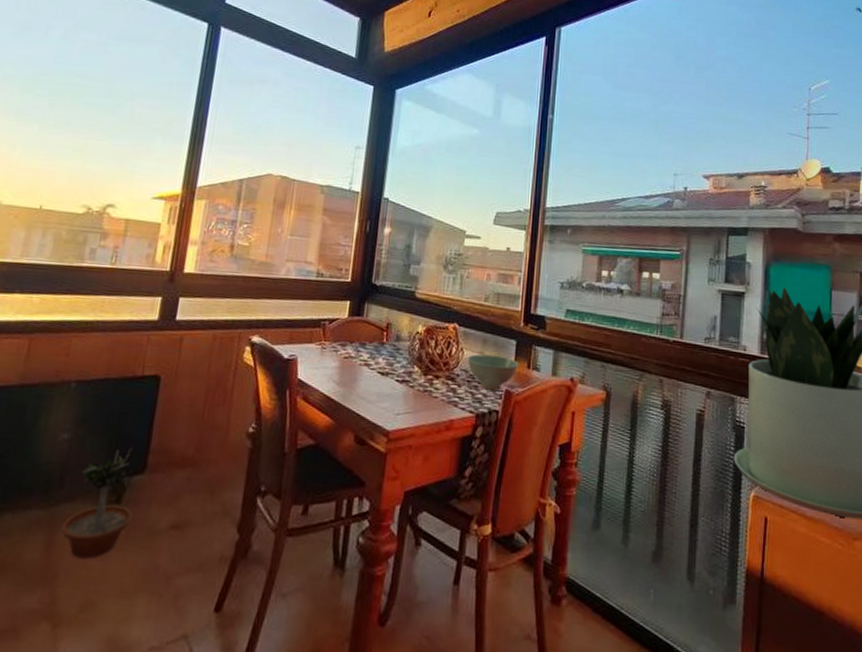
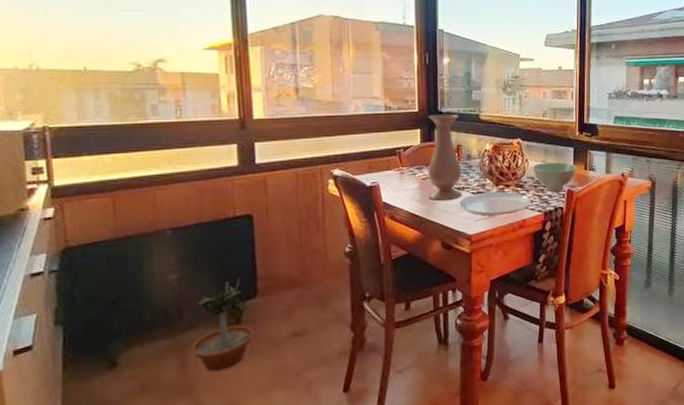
vase: none [348,286,393,386] -> present [428,114,463,201]
plate: none [380,381,462,412] -> present [459,191,531,216]

